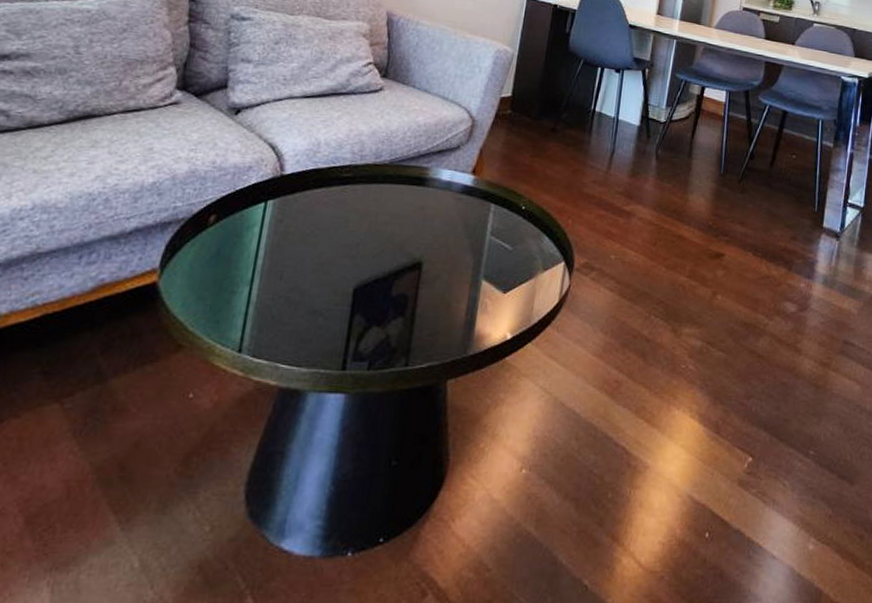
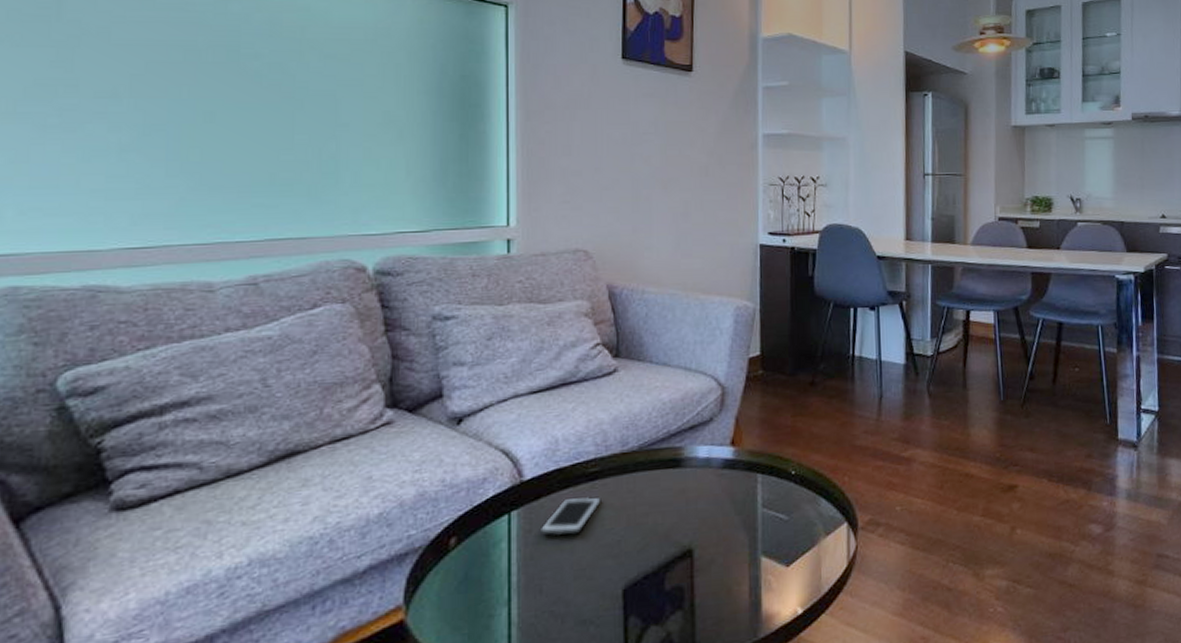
cell phone: none [290,196,349,231] -> present [541,496,601,536]

